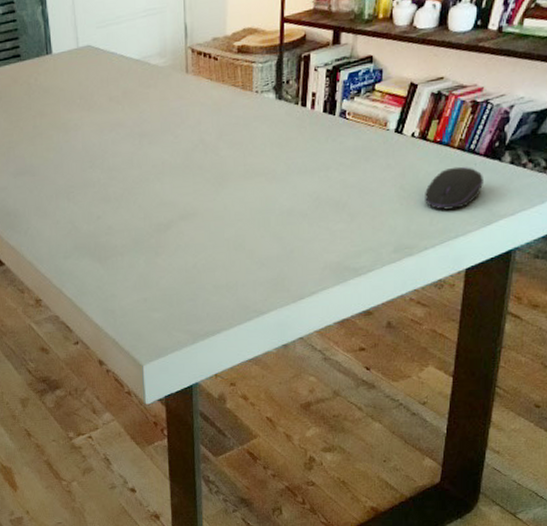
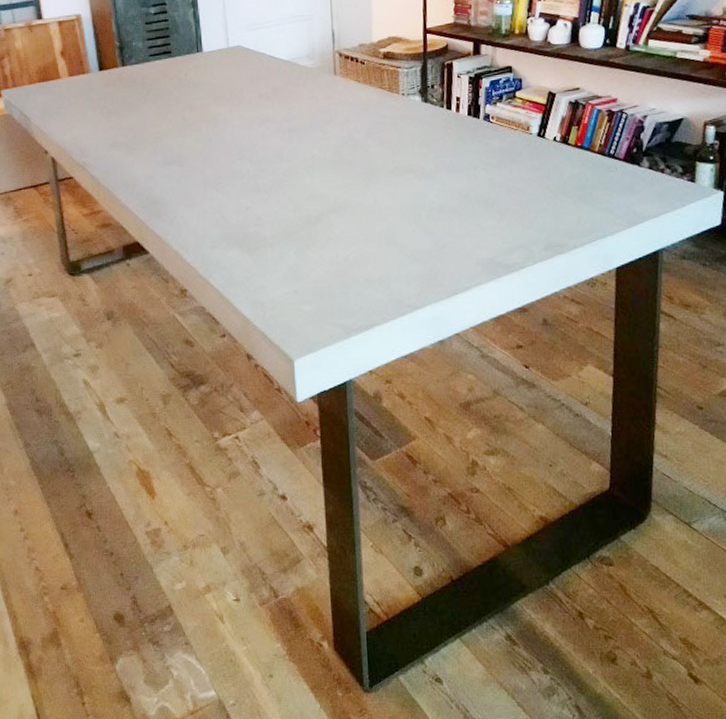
computer mouse: present [425,166,485,210] -> none [570,170,626,211]

